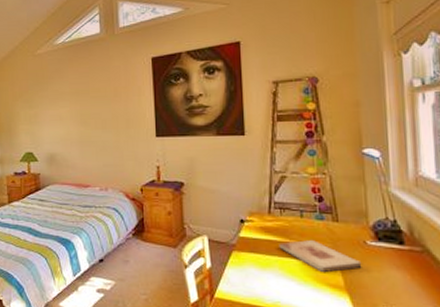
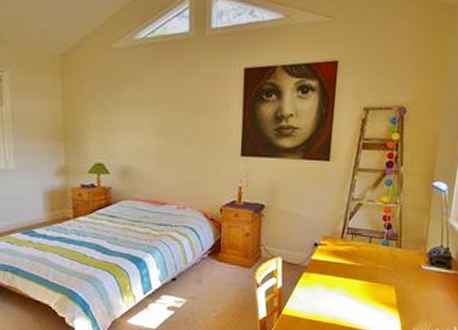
wooden plaque: present [279,240,362,273] -> none [346,264,414,293]

